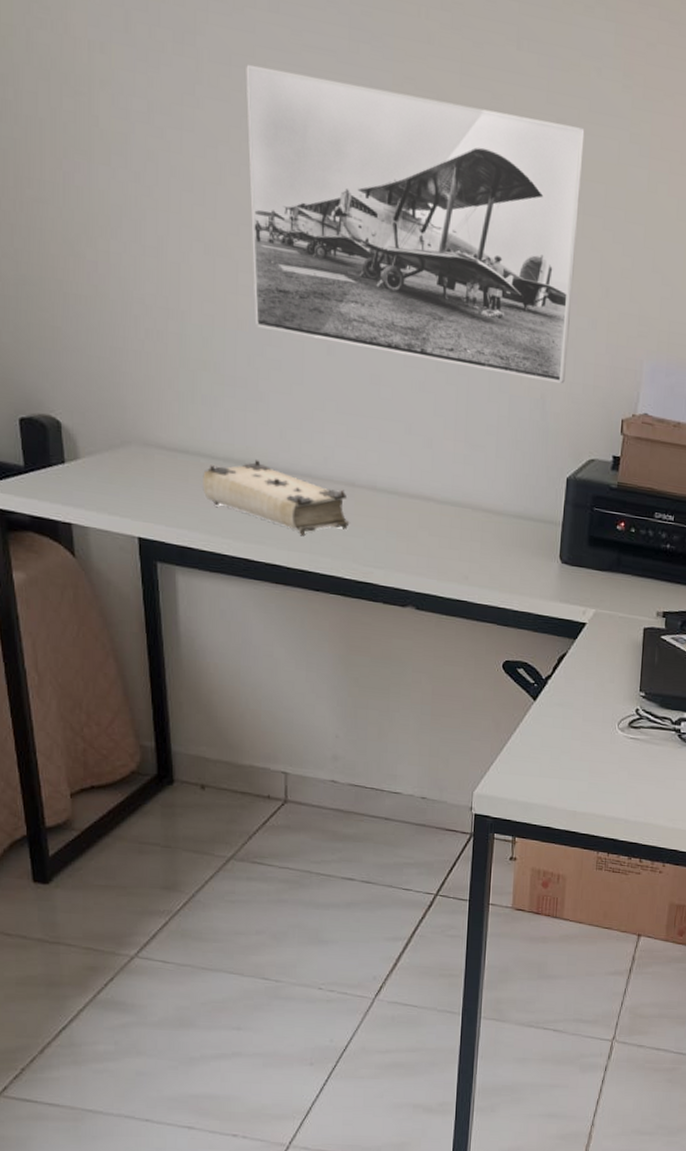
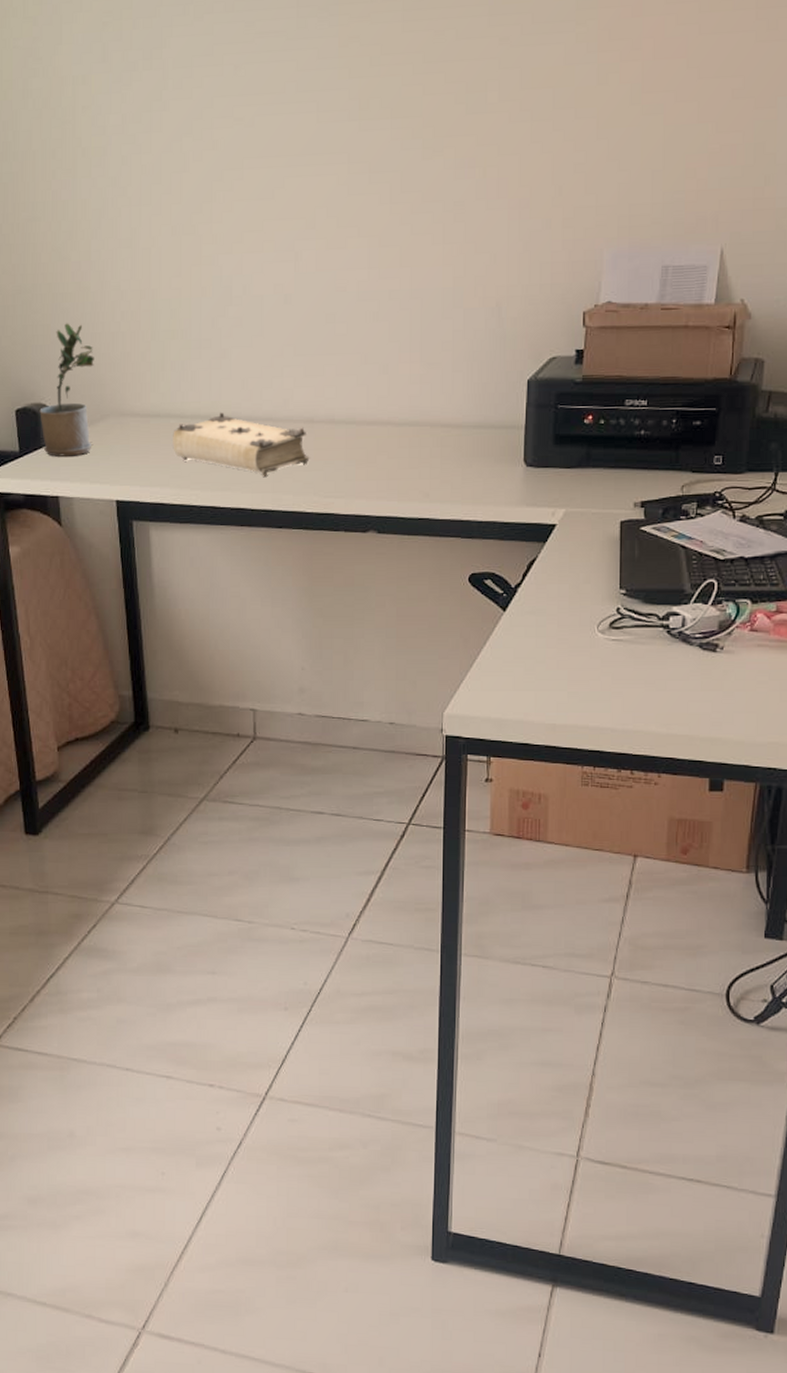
potted plant: none [48,329,113,482] -> present [39,323,94,457]
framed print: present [246,65,585,384] -> none [206,41,529,291]

